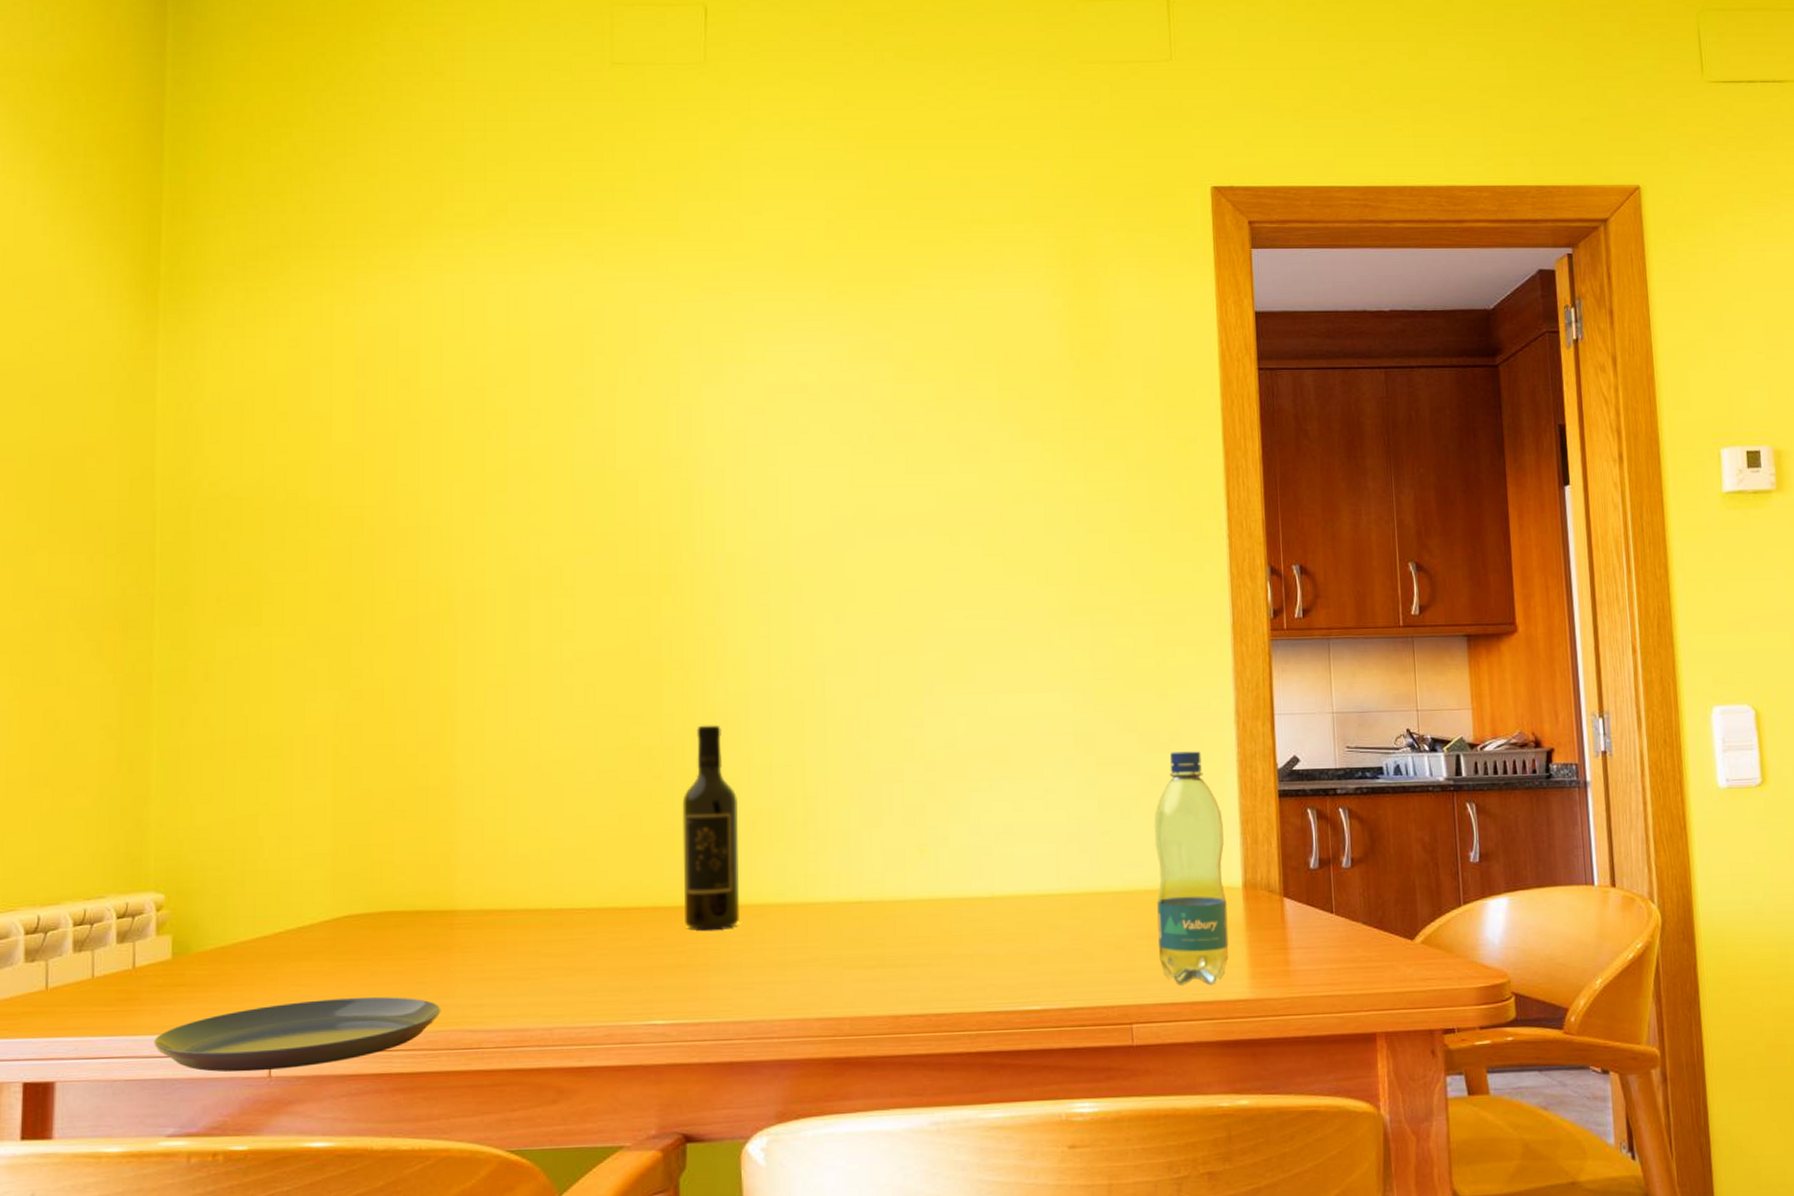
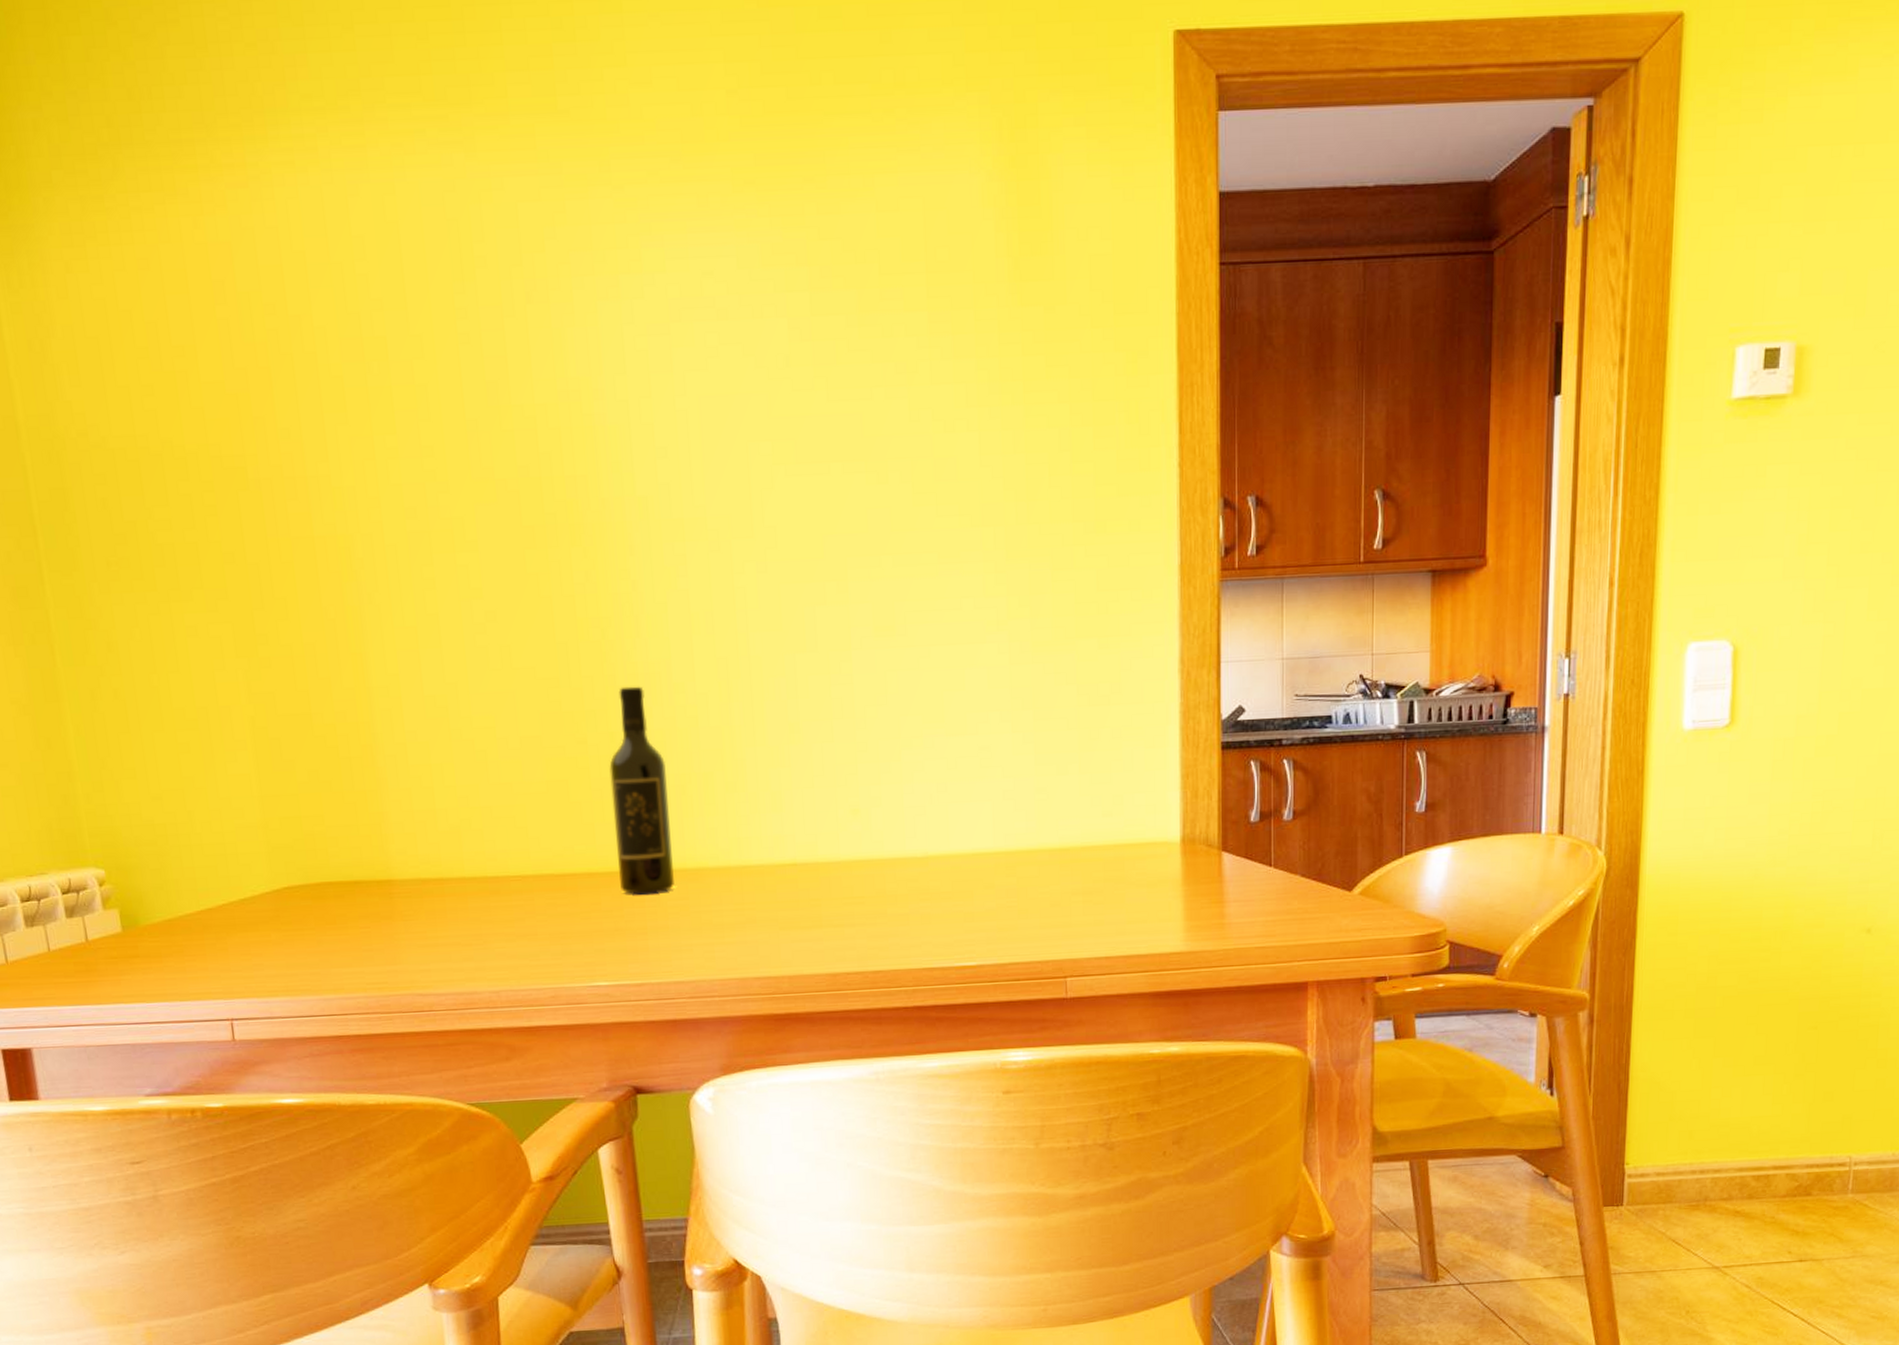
plate: present [153,997,441,1073] -> none [118,964,390,1037]
bottle: present [1154,751,1229,986] -> none [1091,703,1164,940]

